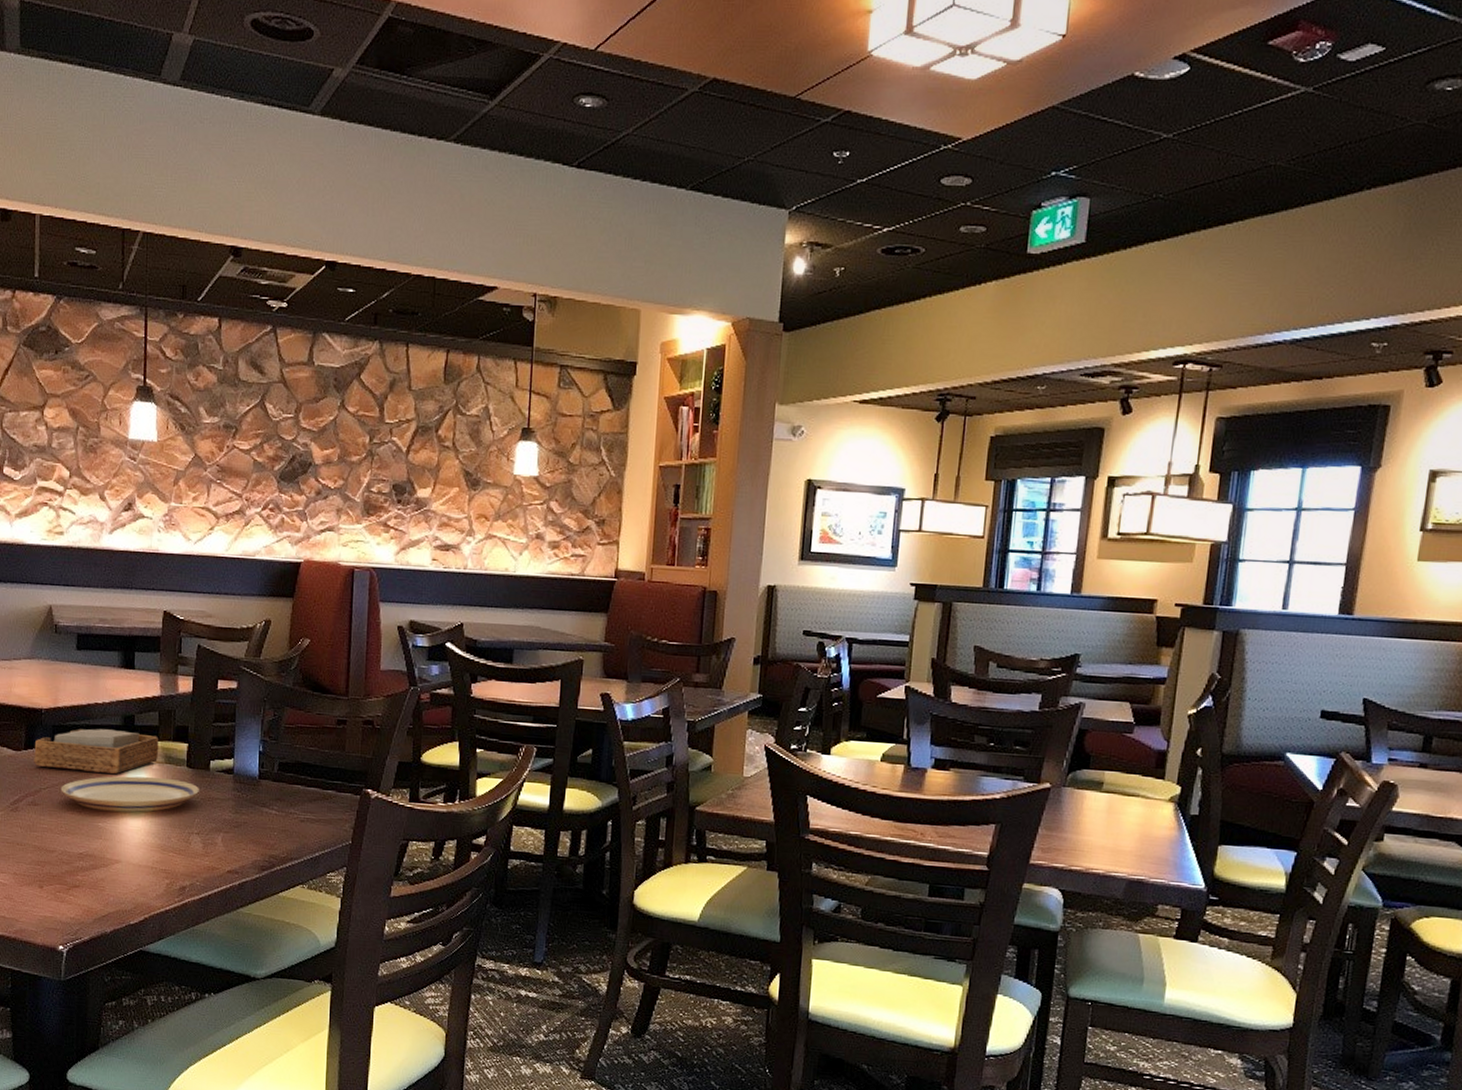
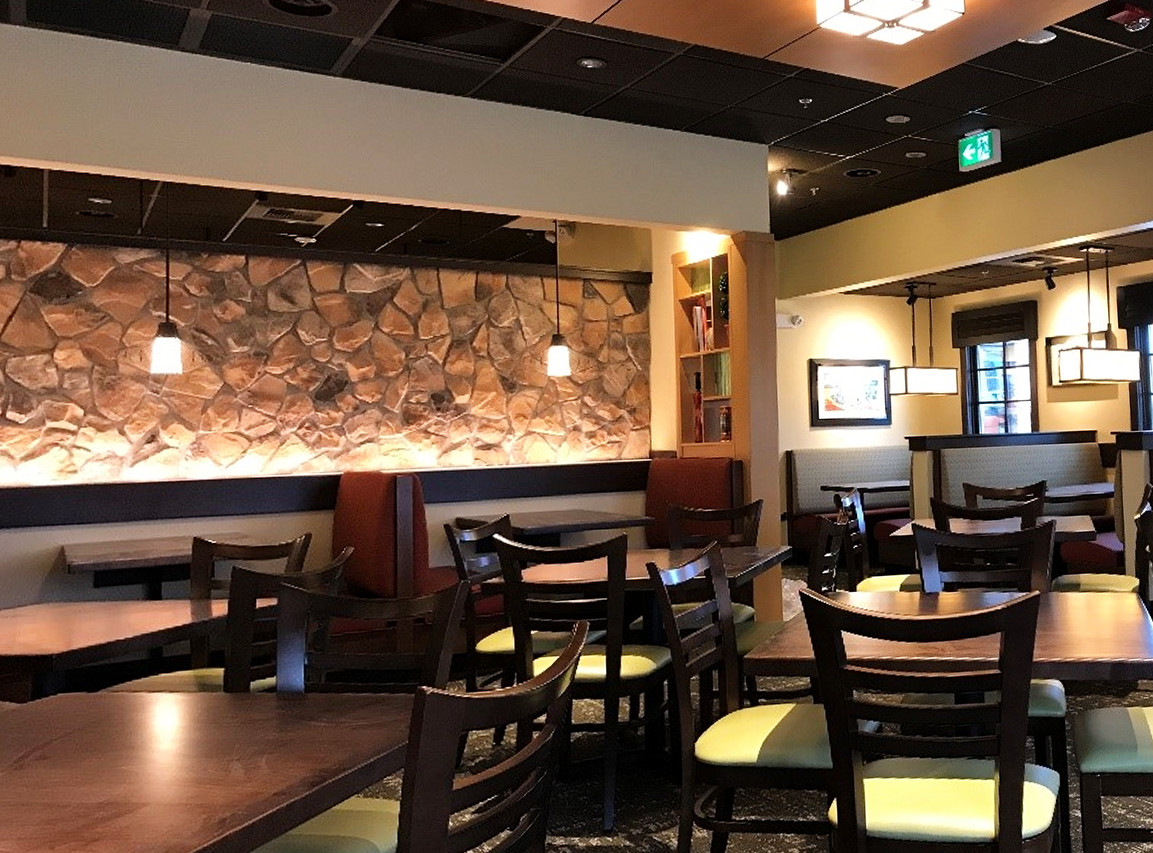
napkin holder: present [34,729,159,775] -> none [43,664,192,717]
plate: present [61,776,199,813] -> none [76,707,238,753]

